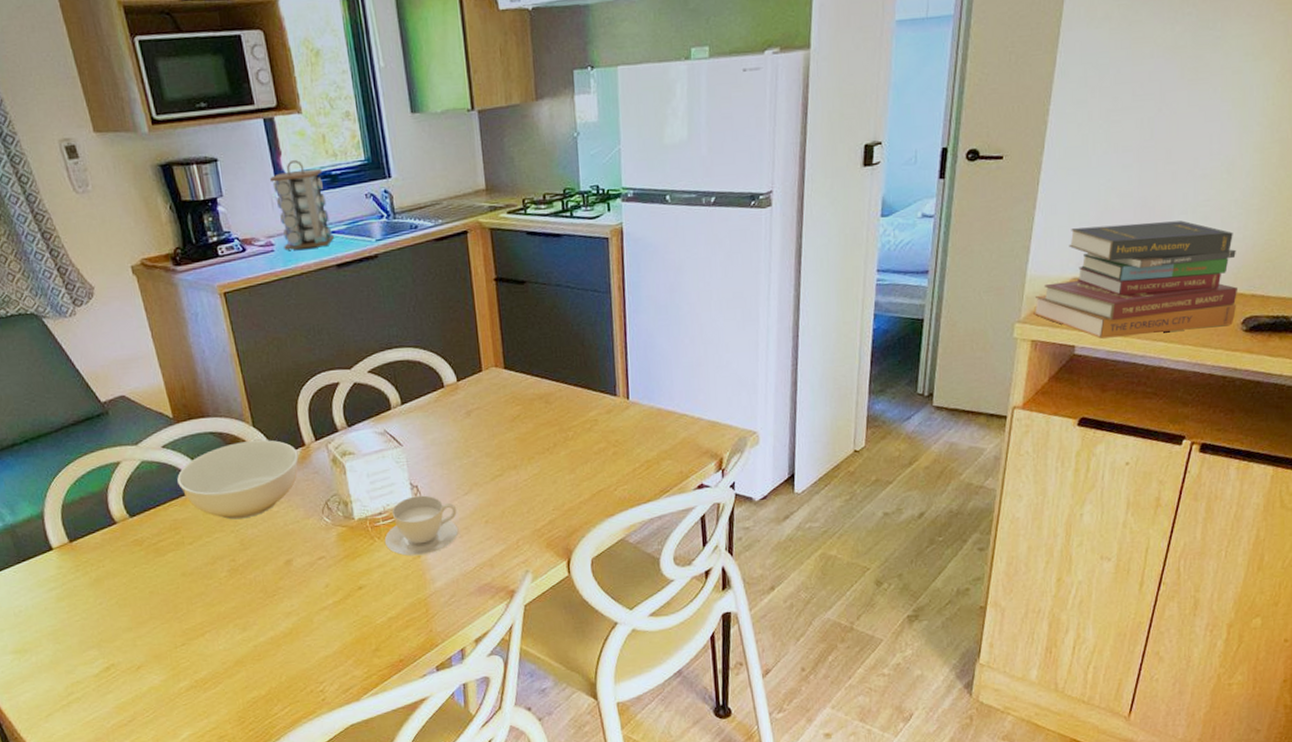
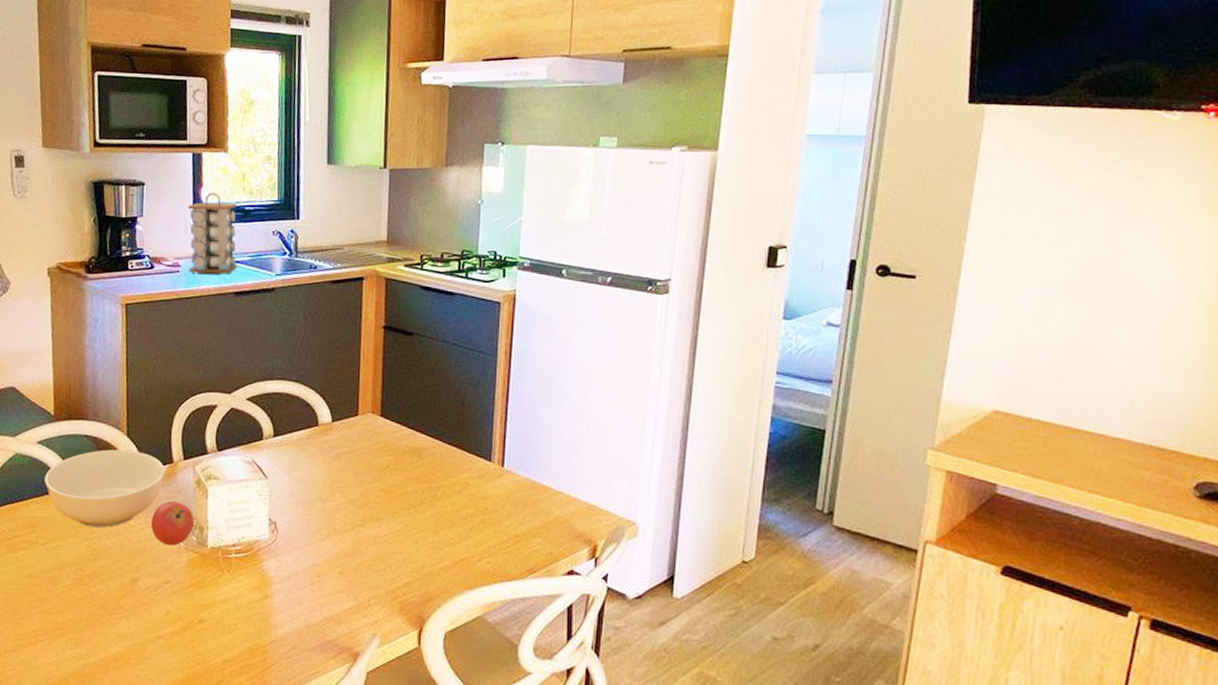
fruit: none [294,482,338,524] -> present [151,501,195,546]
teacup: present [384,495,459,556] -> none [233,532,312,598]
books: present [1033,220,1239,339] -> none [949,359,1188,488]

